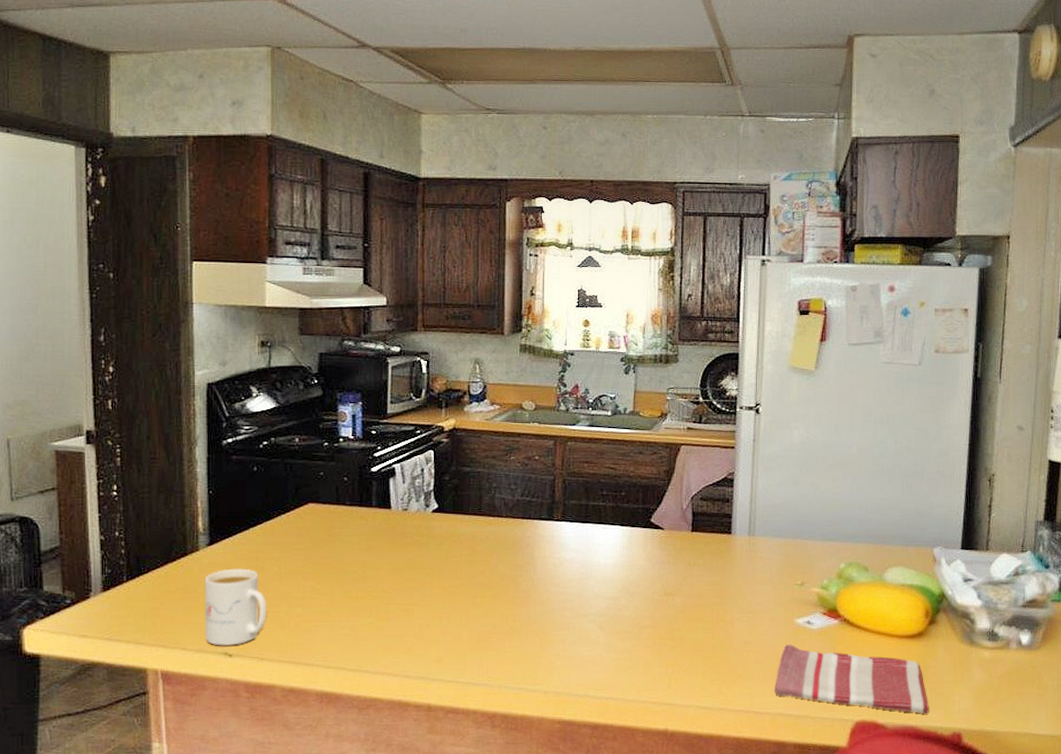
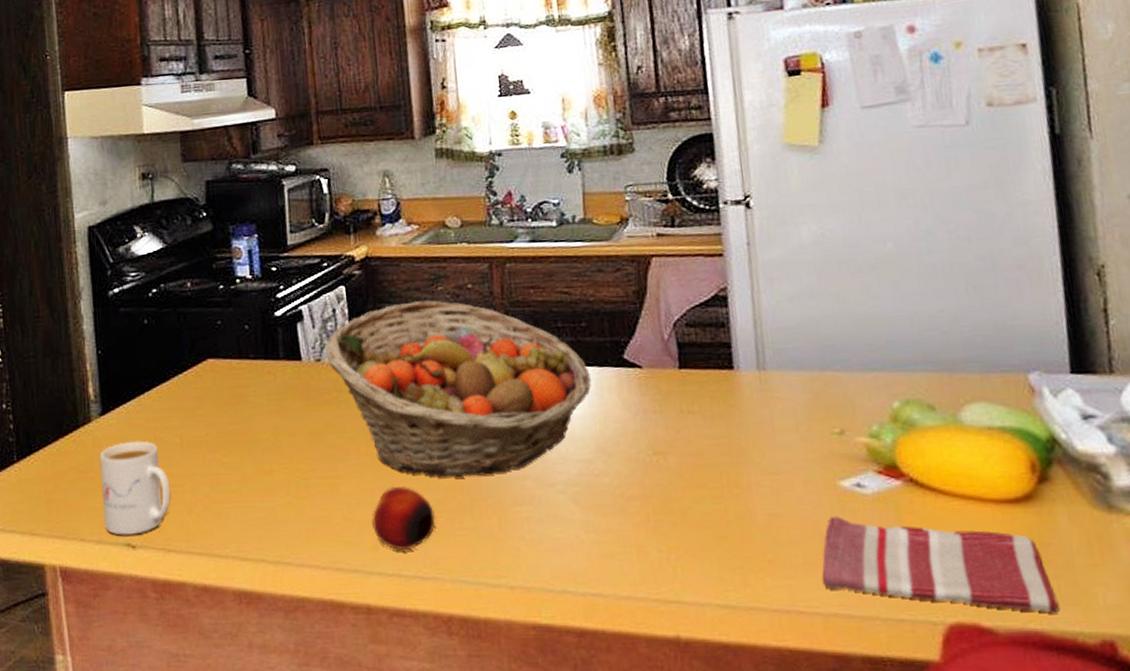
fruit basket: none [412,467,624,607] -> present [325,300,592,477]
apple: none [438,612,490,662] -> present [372,486,436,550]

